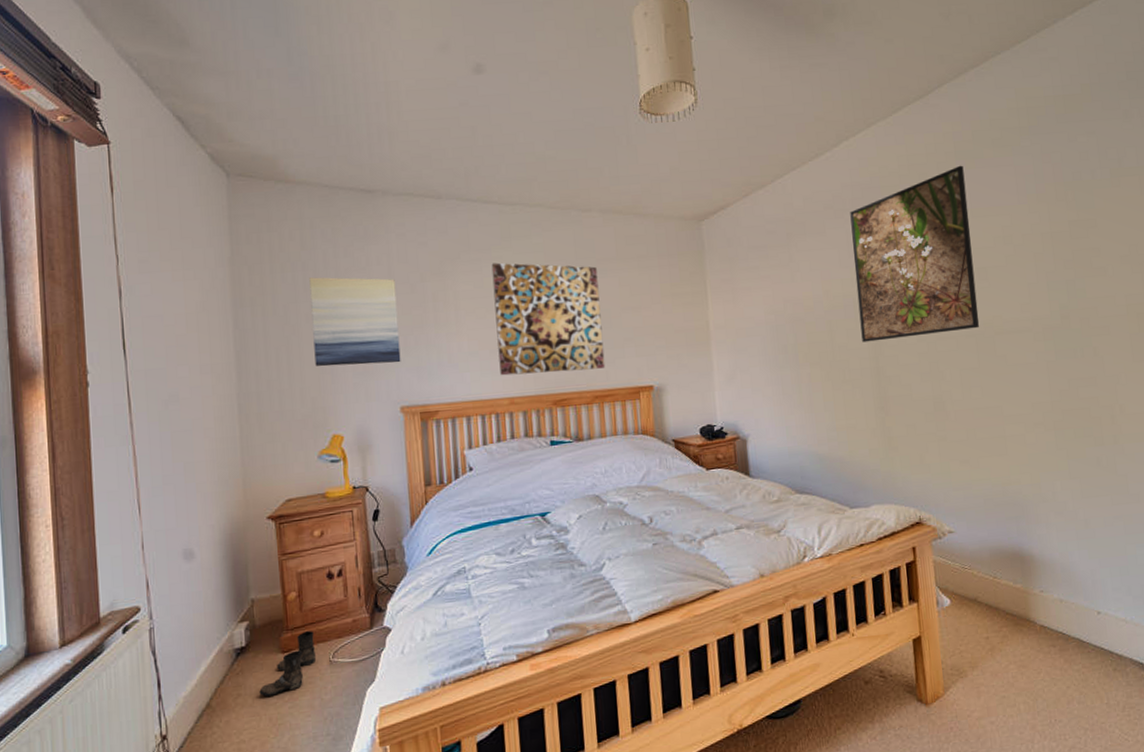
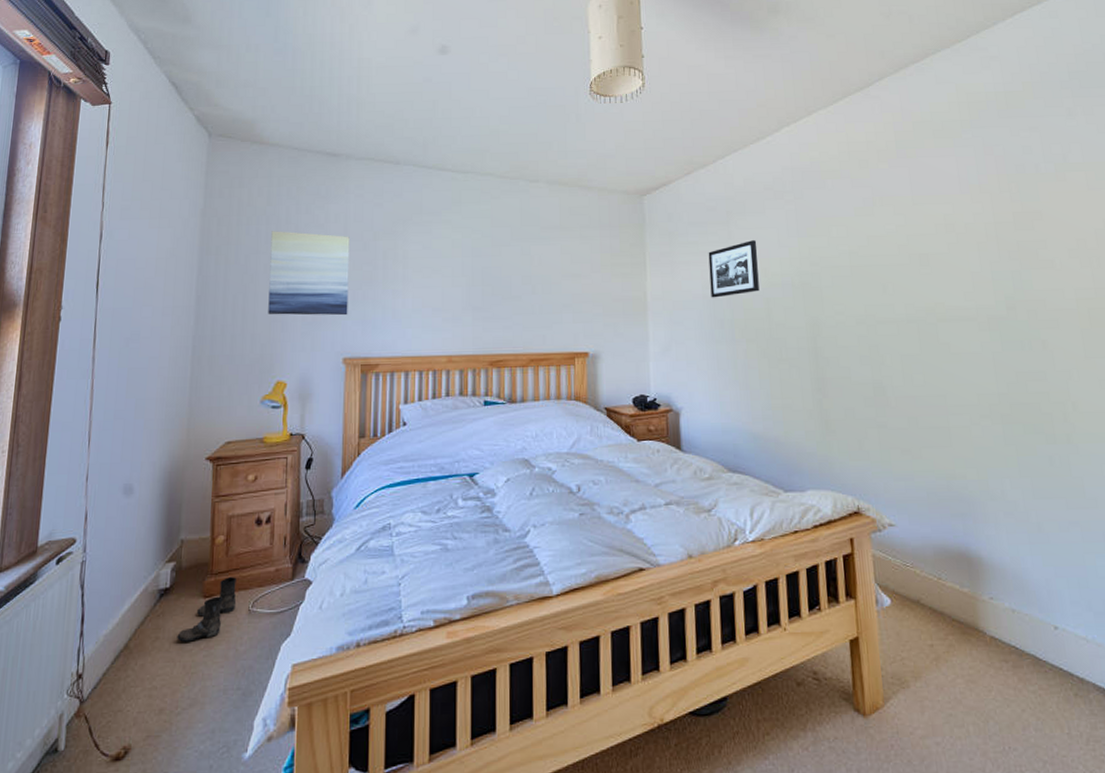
wall art: present [491,262,606,376] -> none [441,226,543,334]
picture frame: none [769,262,822,324] -> present [708,240,760,298]
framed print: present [850,165,980,342] -> none [790,154,922,322]

